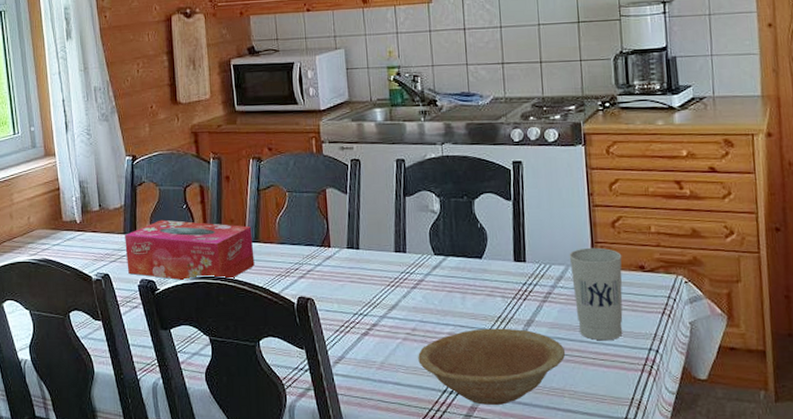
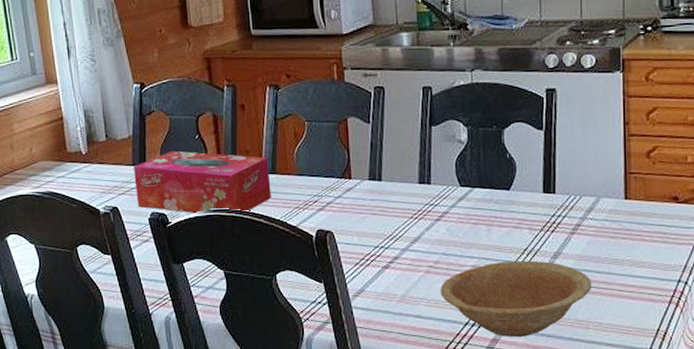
cup: present [569,247,623,341] -> none [601,178,656,273]

